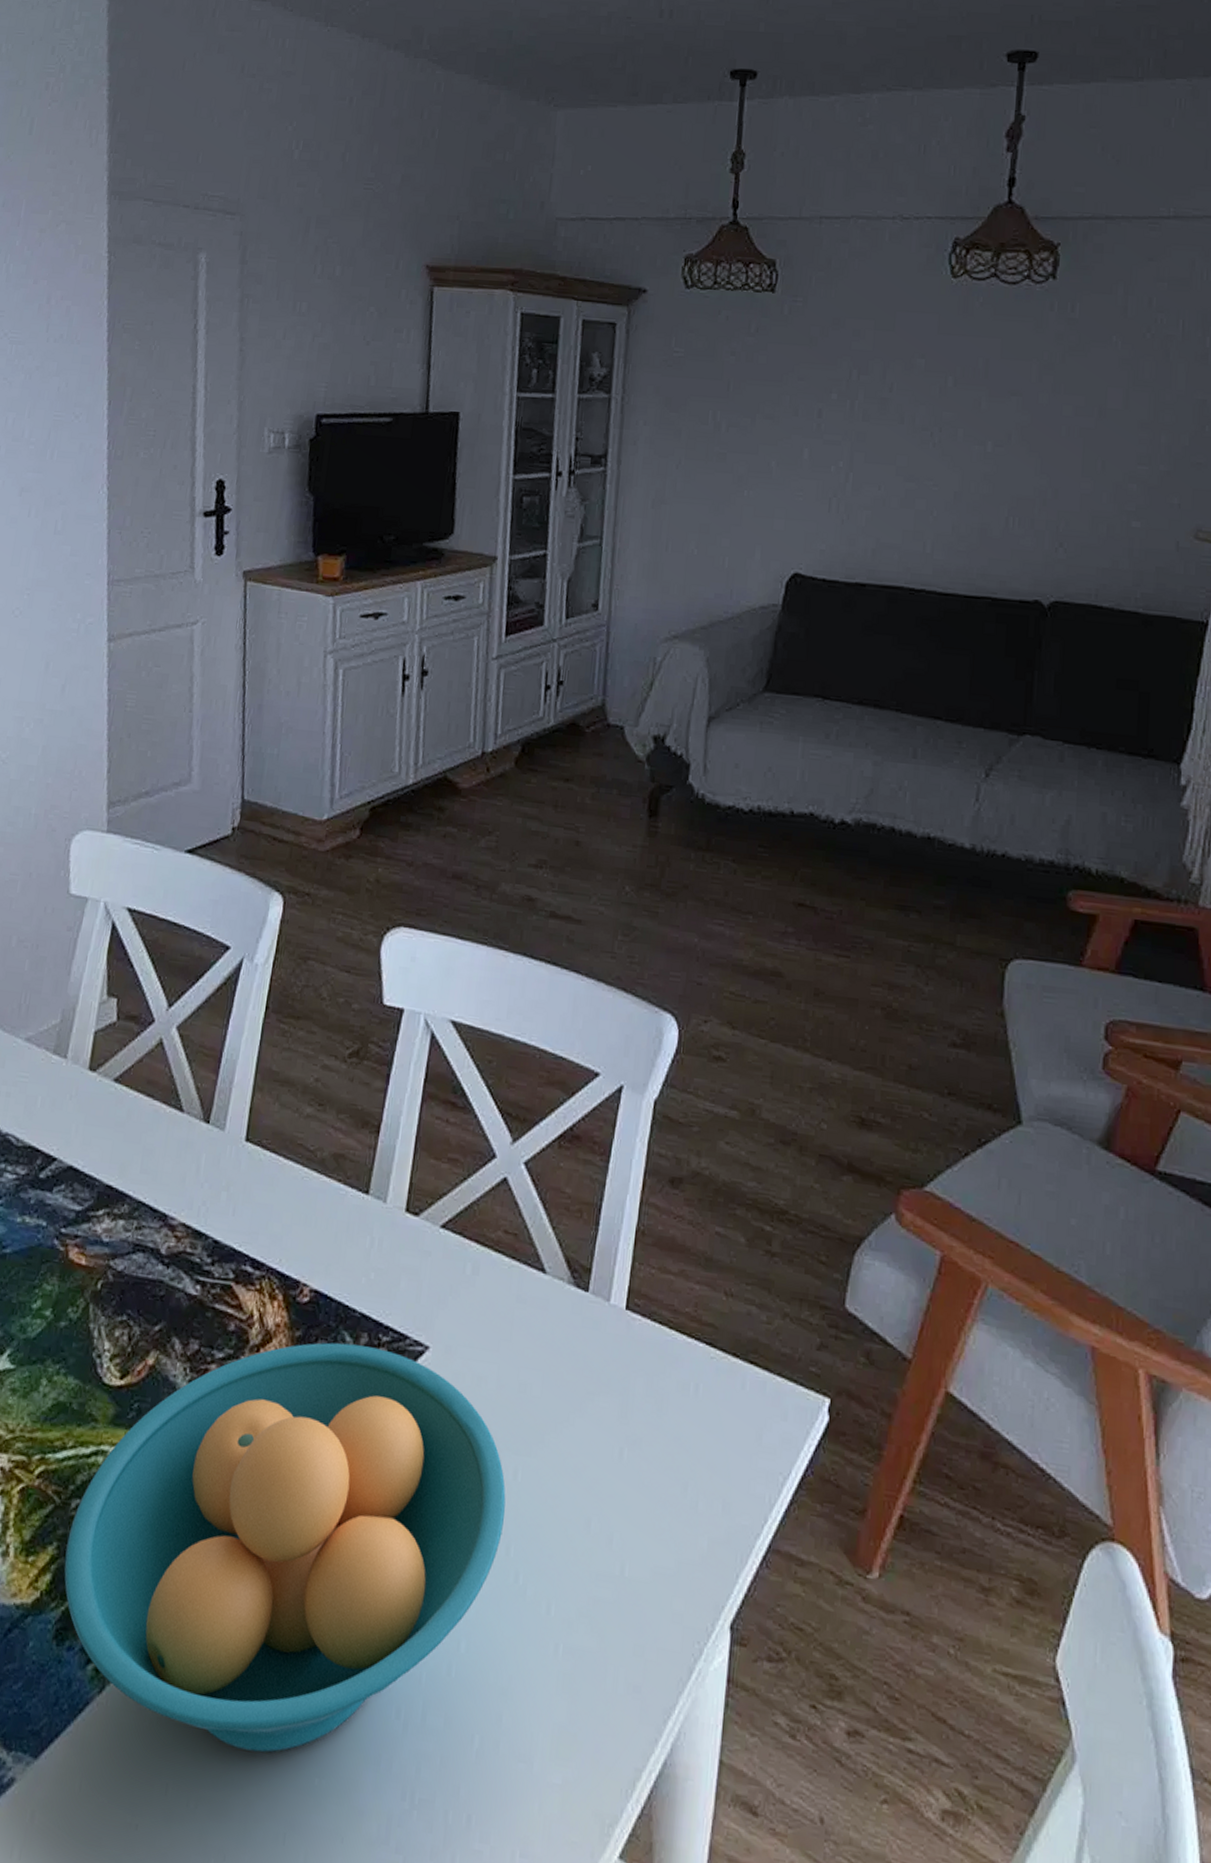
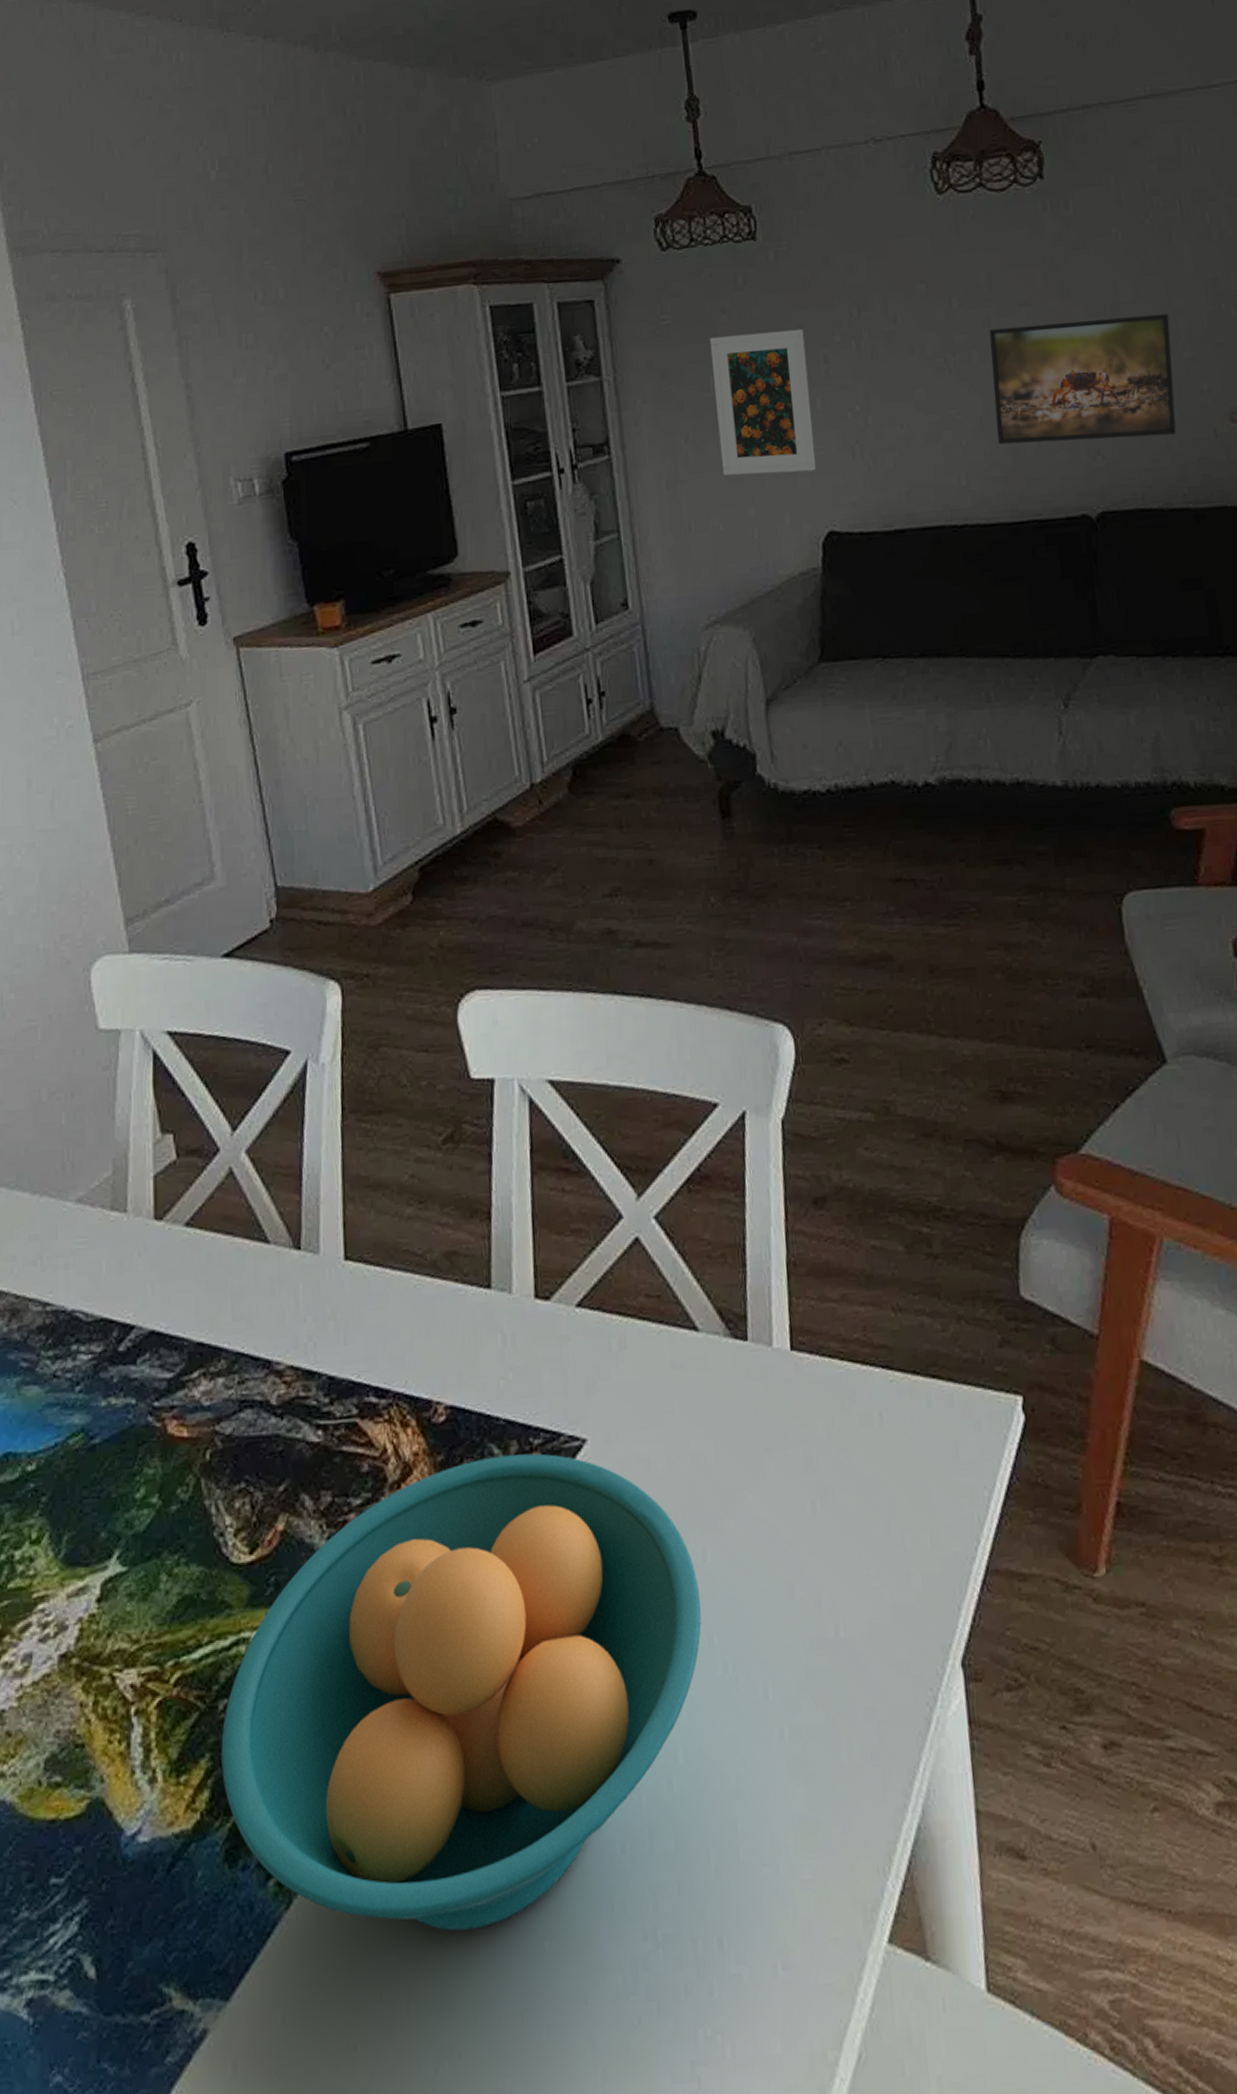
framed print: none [705,375,804,515] -> present [709,328,817,476]
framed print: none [967,412,1153,541] -> present [989,313,1177,445]

